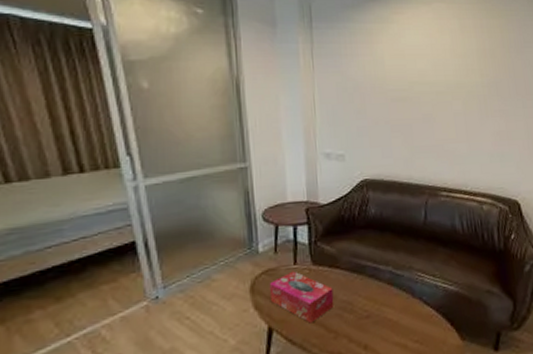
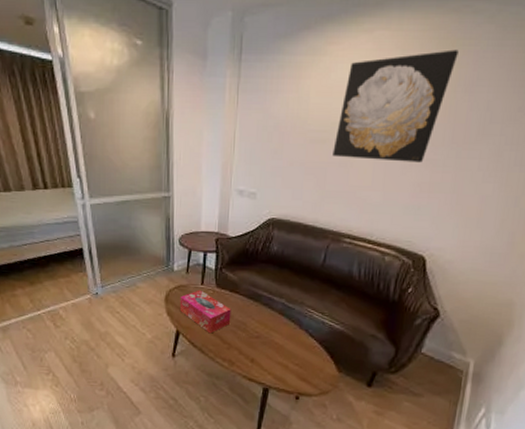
wall art: none [414,19,505,114] -> present [332,49,459,163]

